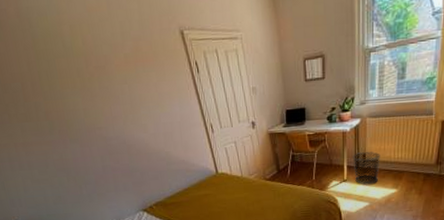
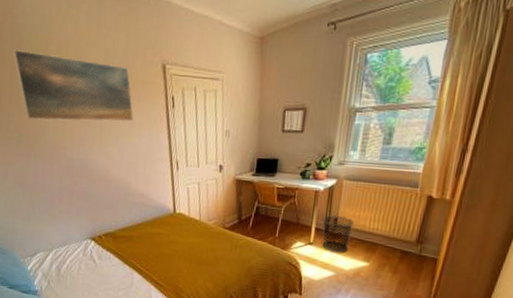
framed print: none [24,34,161,106] -> present [12,49,133,122]

